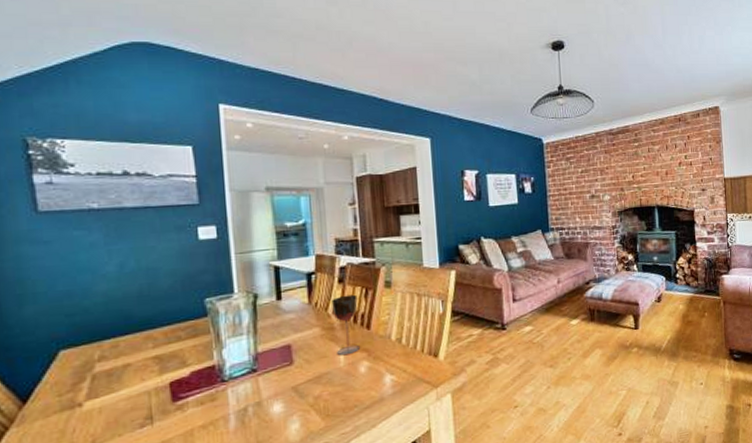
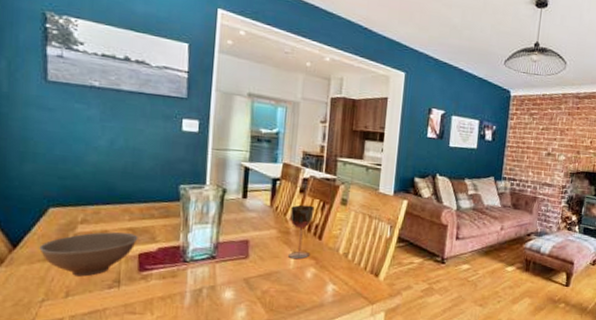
bowl: none [53,362,167,422] -> present [39,232,138,277]

